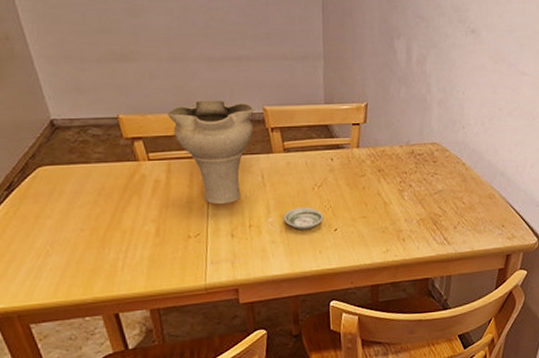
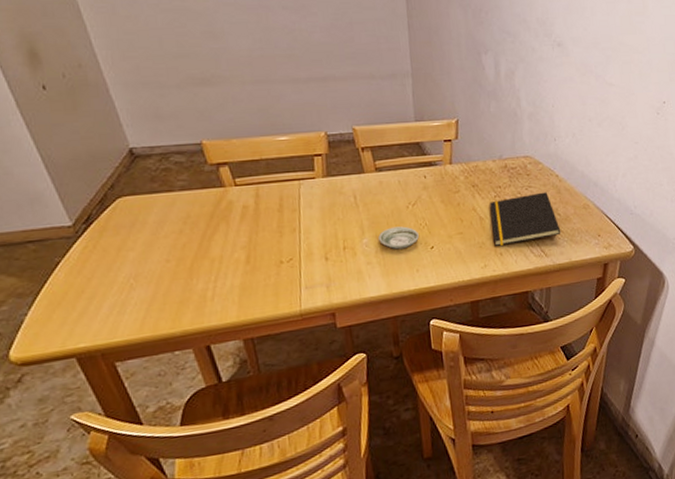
vase: present [166,100,254,205] -> none [252,121,344,228]
notepad: none [395,180,465,232] -> present [489,192,561,246]

